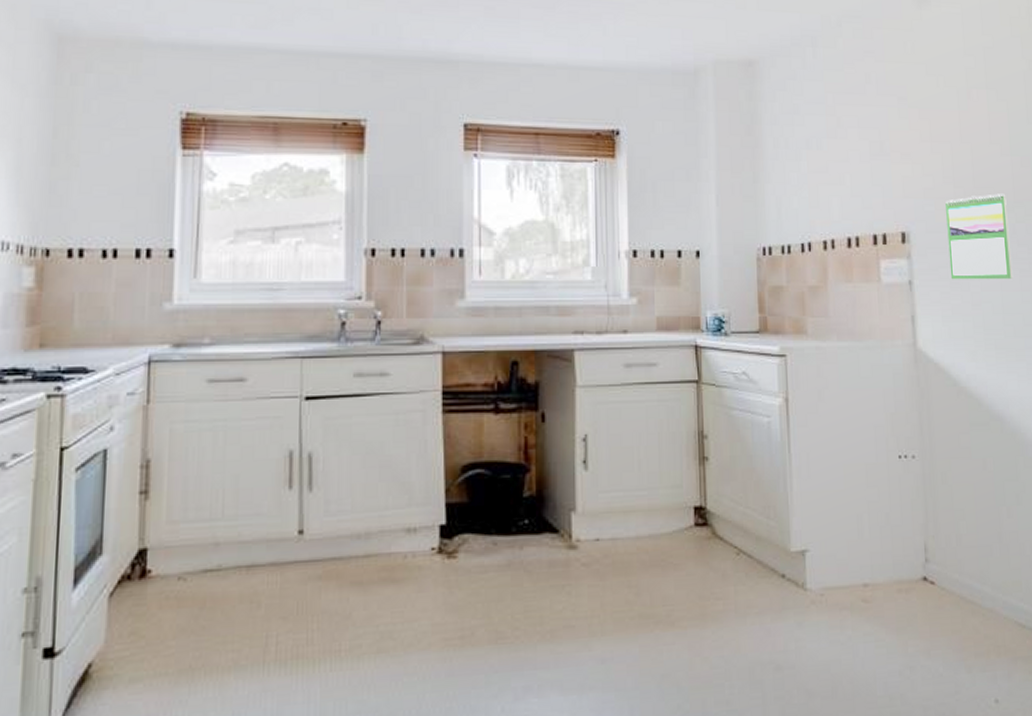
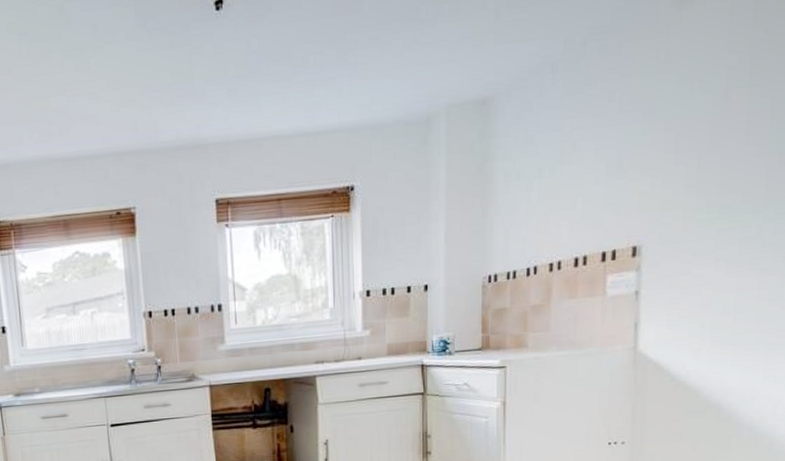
calendar: present [945,193,1013,280] -> none [681,195,756,286]

